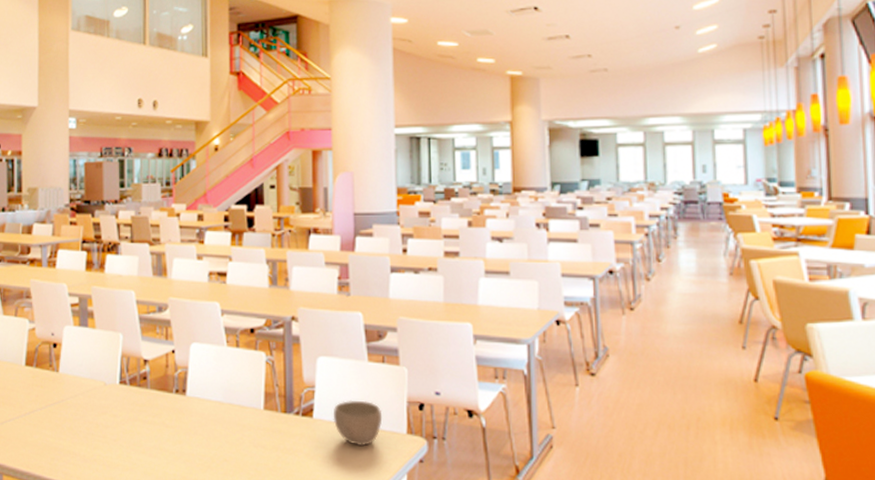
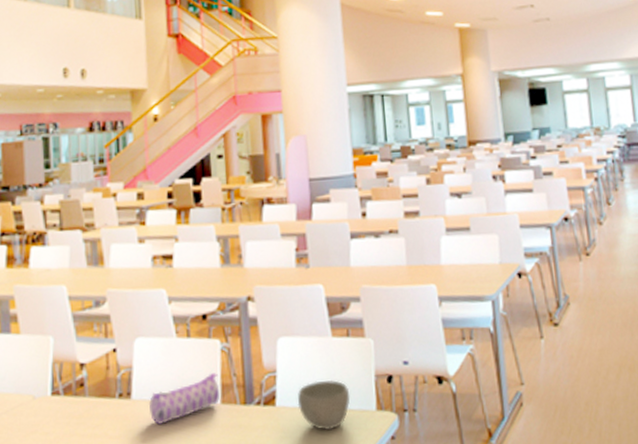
pencil case: none [200,381,263,421] -> present [148,373,219,425]

